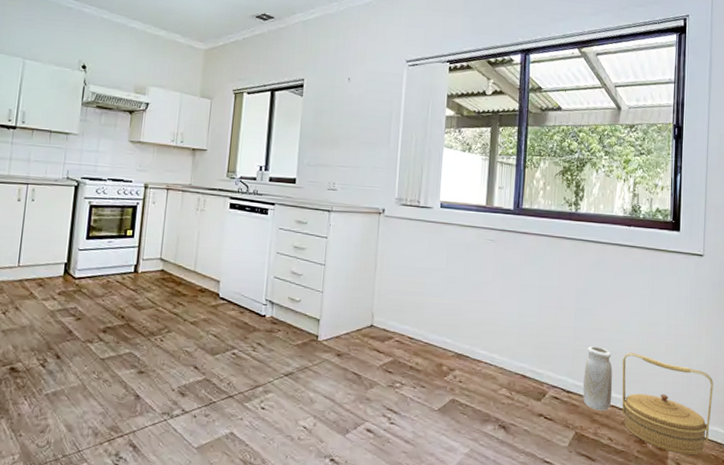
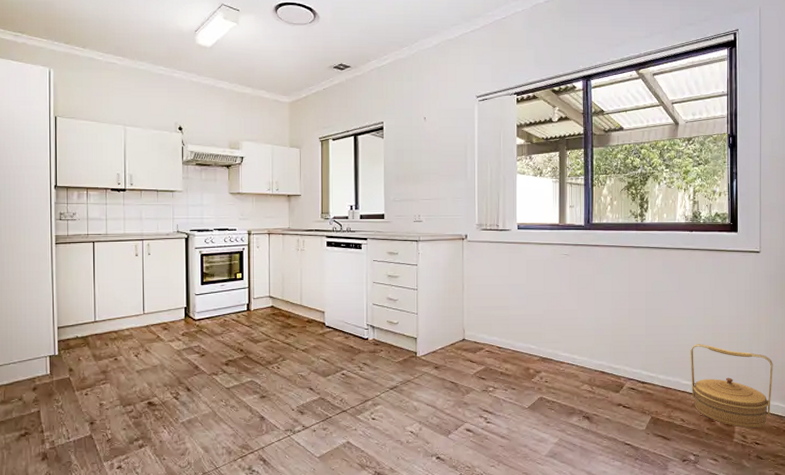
vase: present [583,346,613,411] -> none [656,341,683,397]

